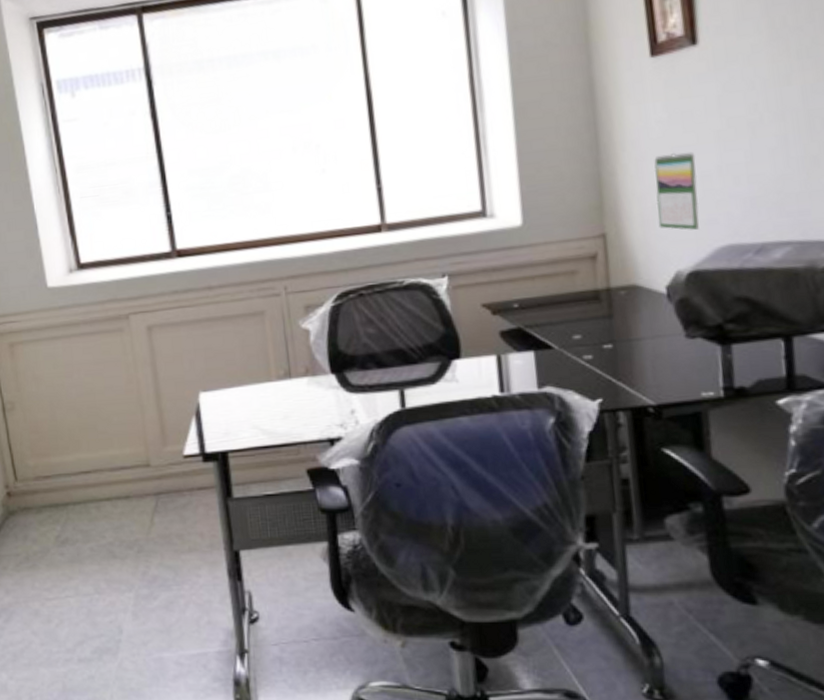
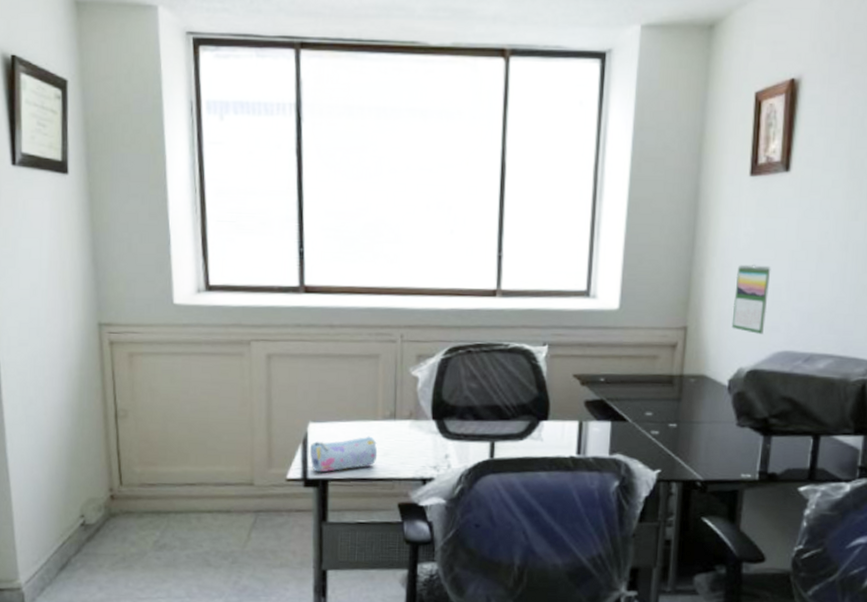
pencil case: none [203,399,277,445] -> present [309,436,378,473]

